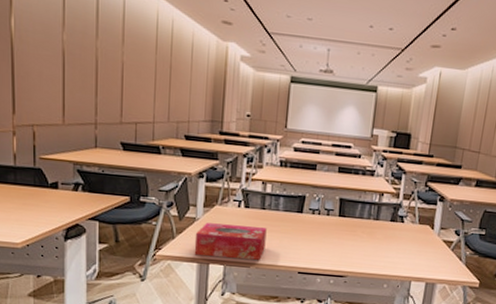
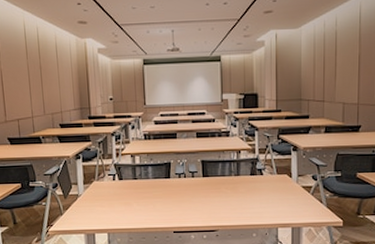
tissue box: present [194,222,267,260] -> none [79,196,142,228]

